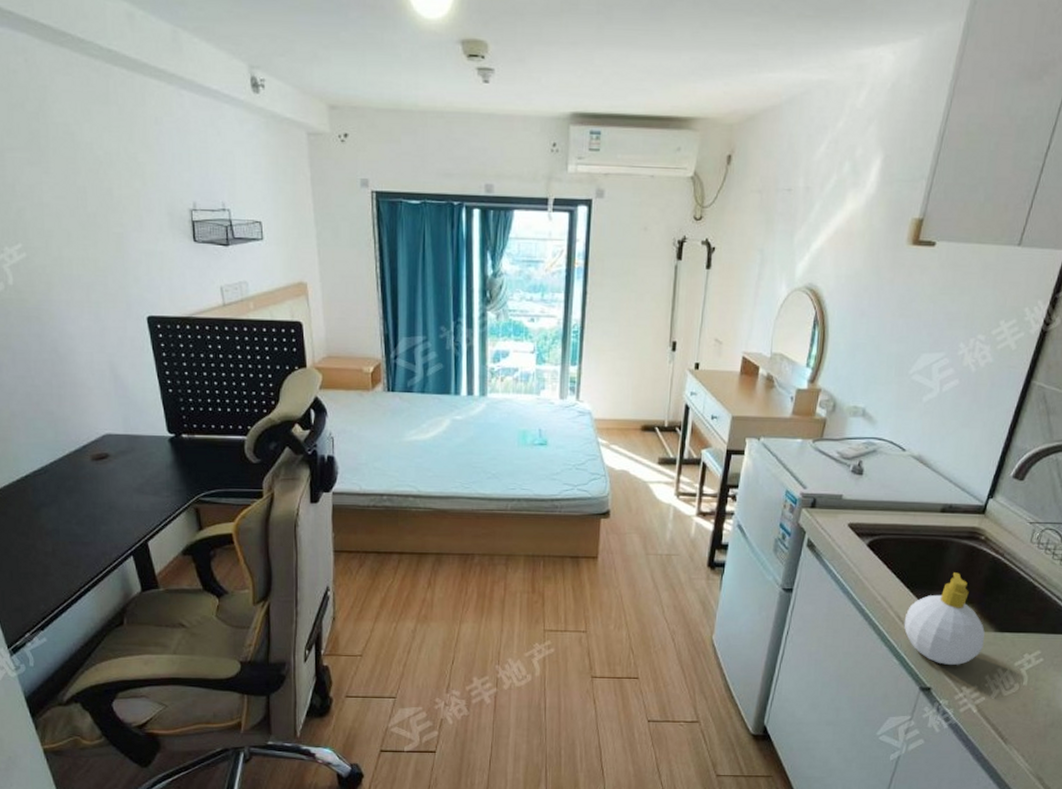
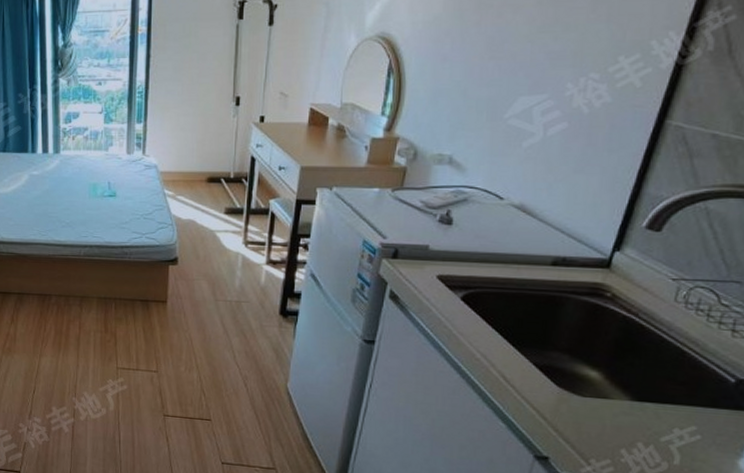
soap bottle: present [903,572,985,665] -> none [510,332,617,435]

